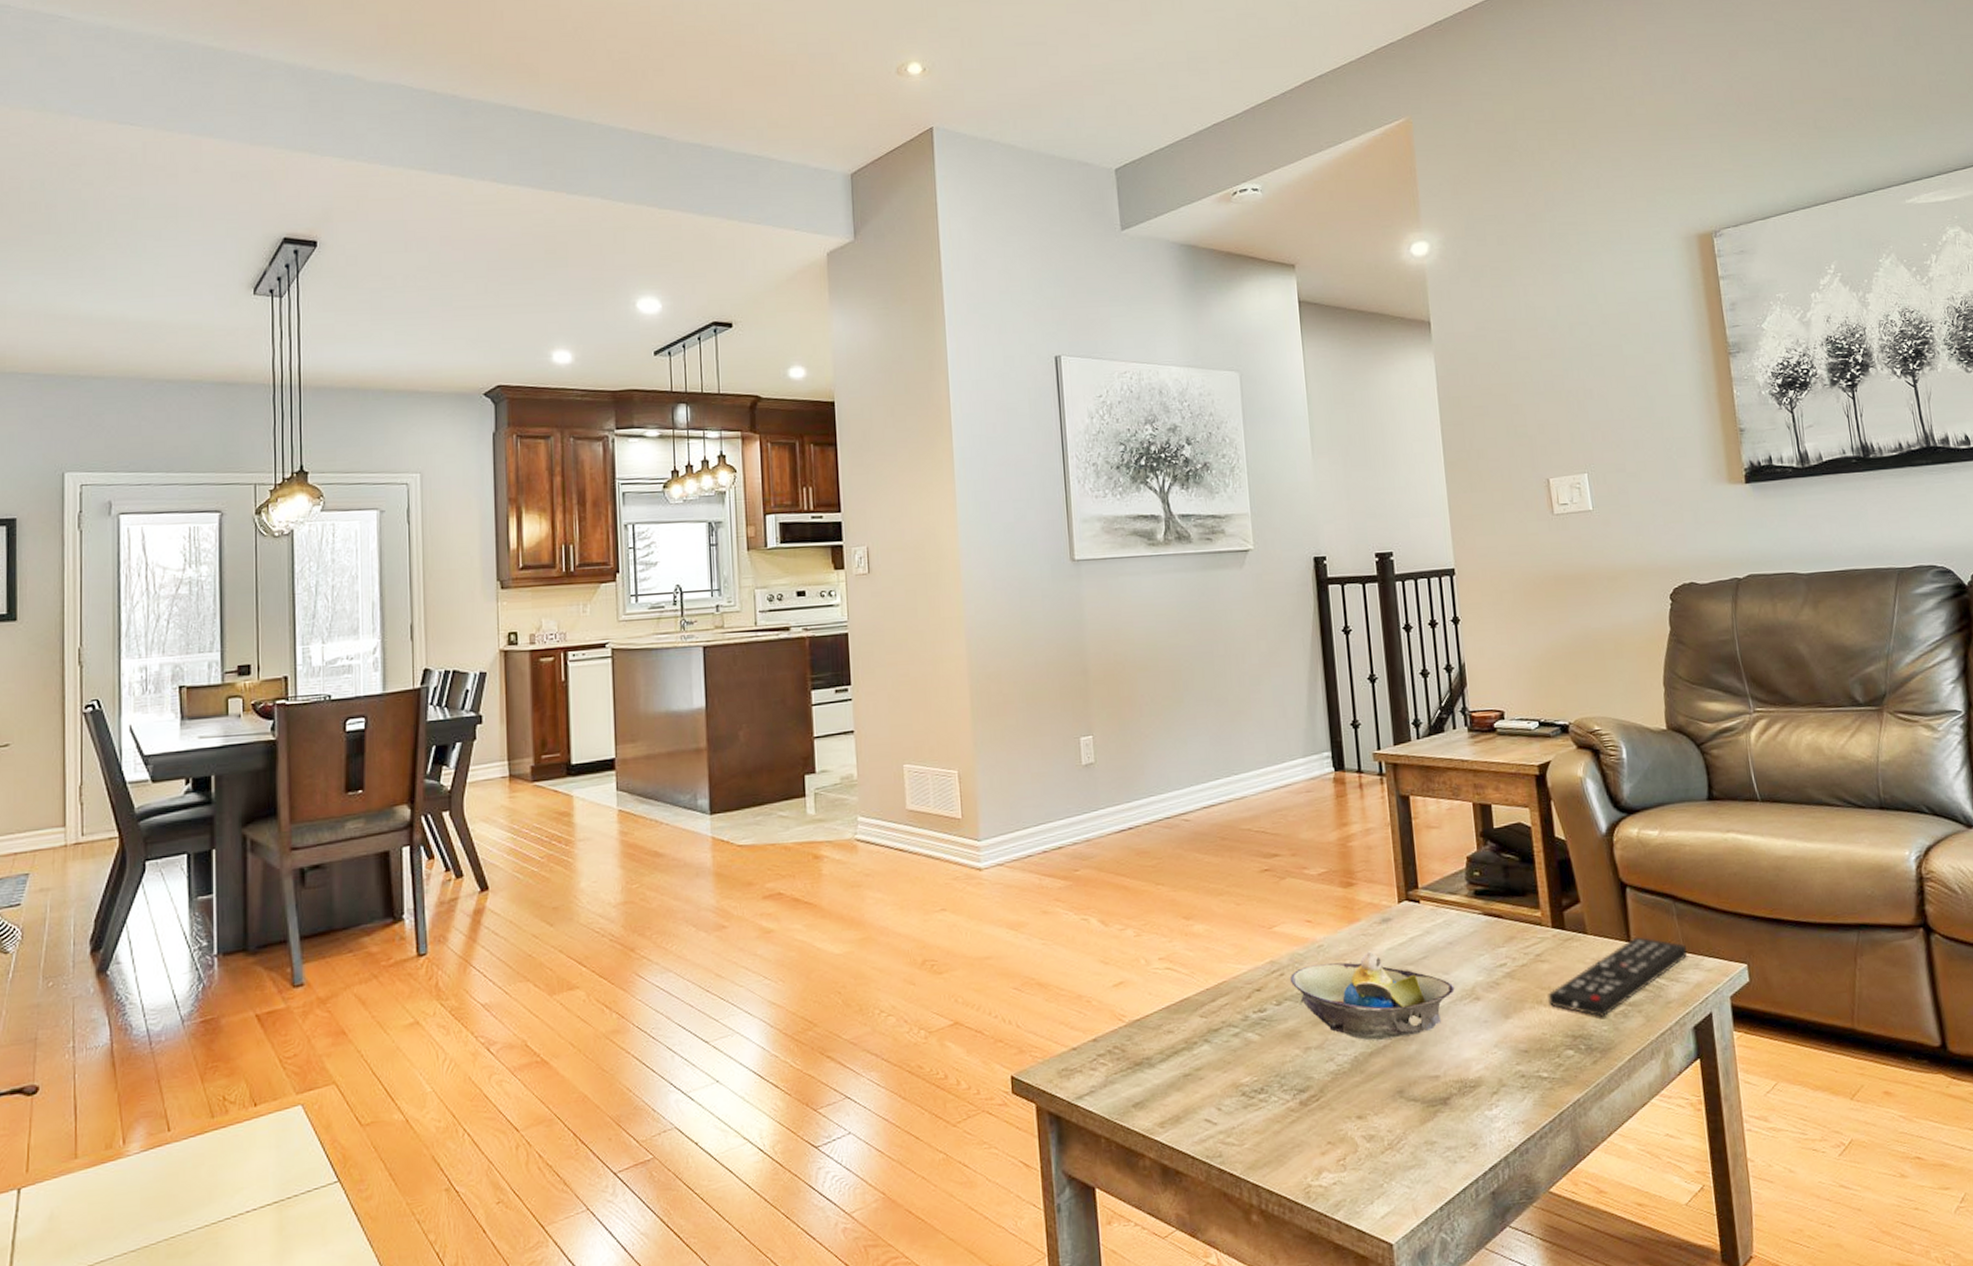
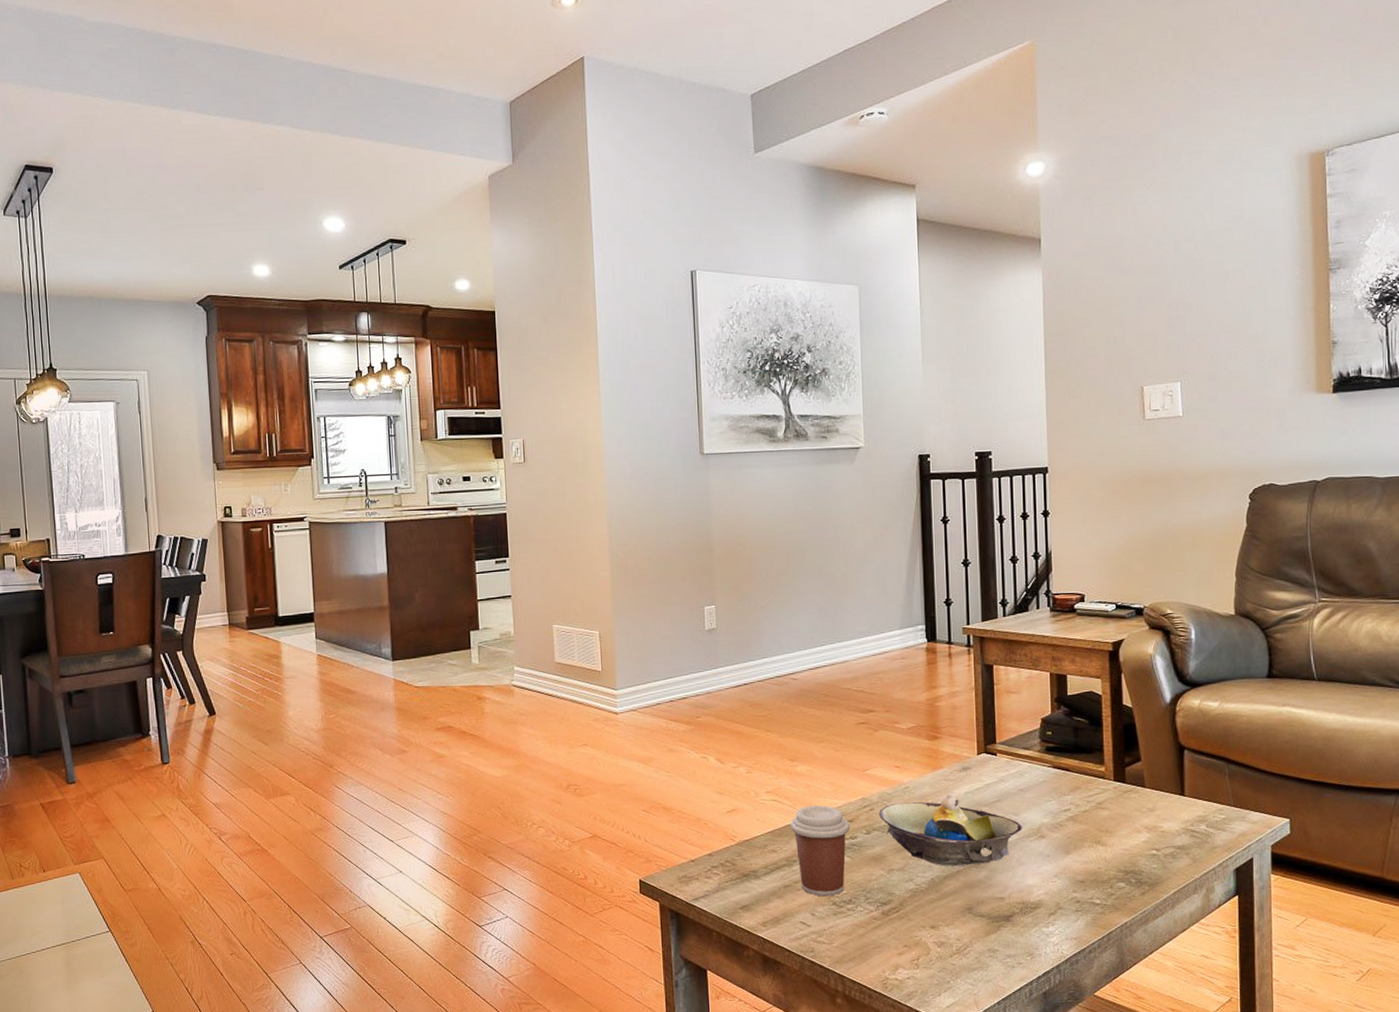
coffee cup: none [1187,972,1258,1086] -> present [789,805,851,897]
remote control: present [1548,937,1688,1018] -> none [1105,792,1236,858]

